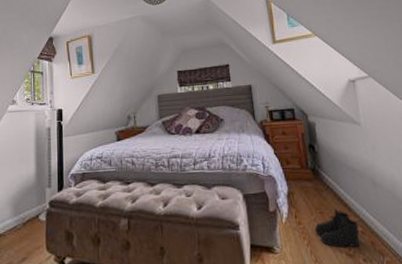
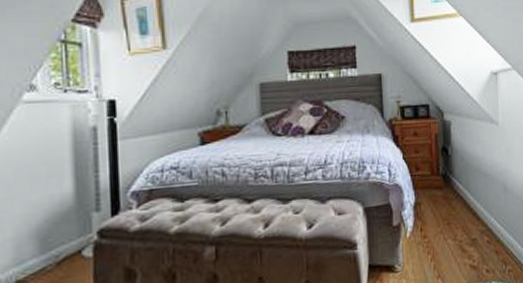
boots: present [314,208,361,248] -> none [440,218,486,261]

